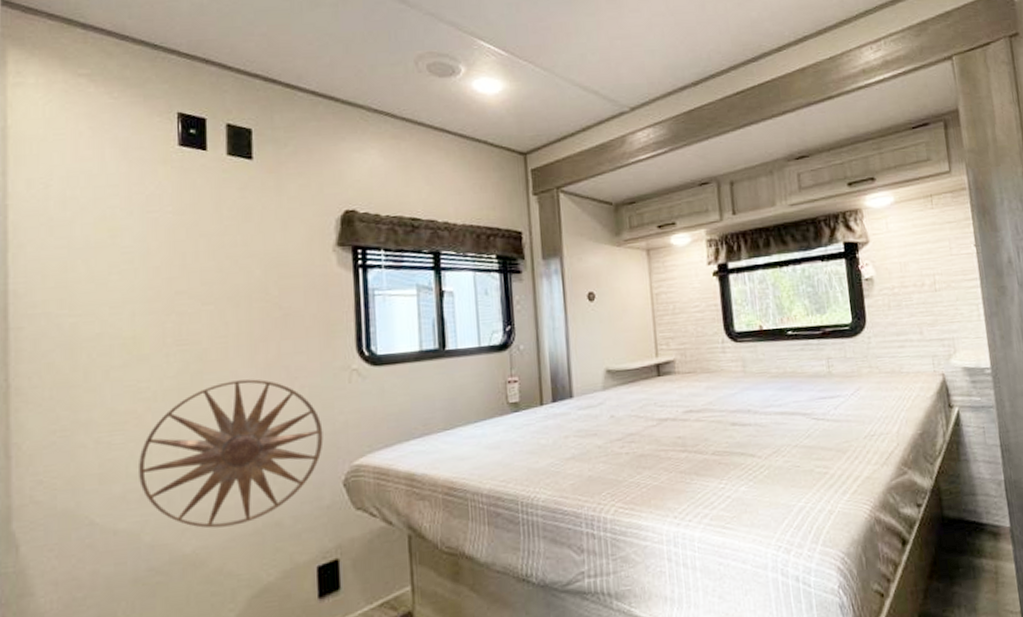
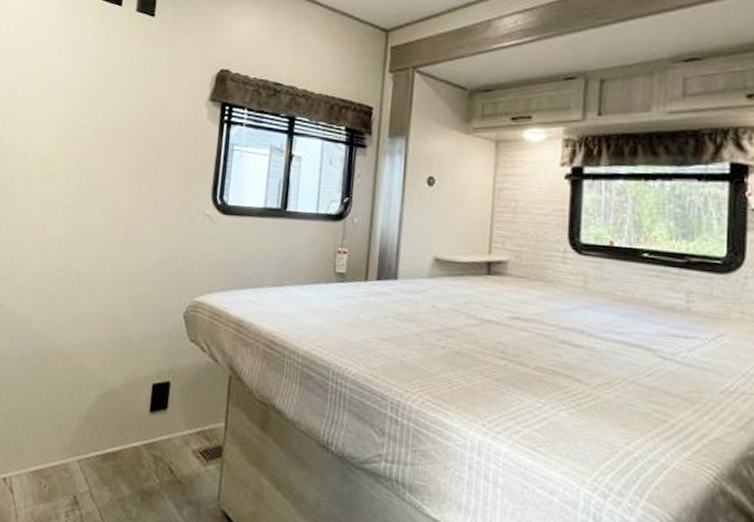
wall art: present [137,379,324,529] -> none [35,207,175,332]

